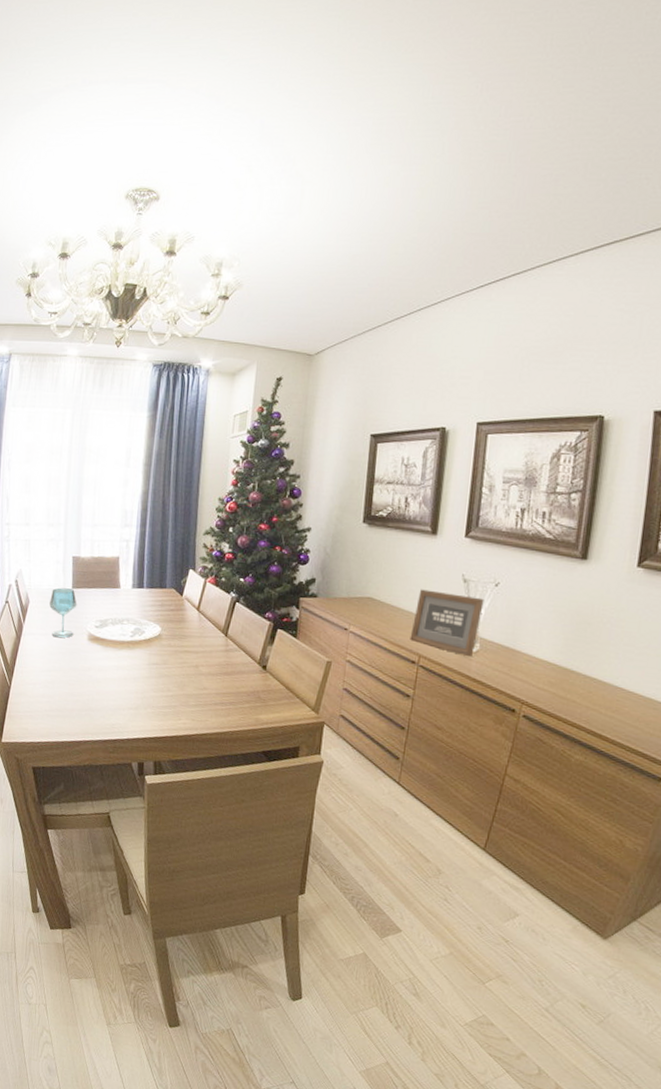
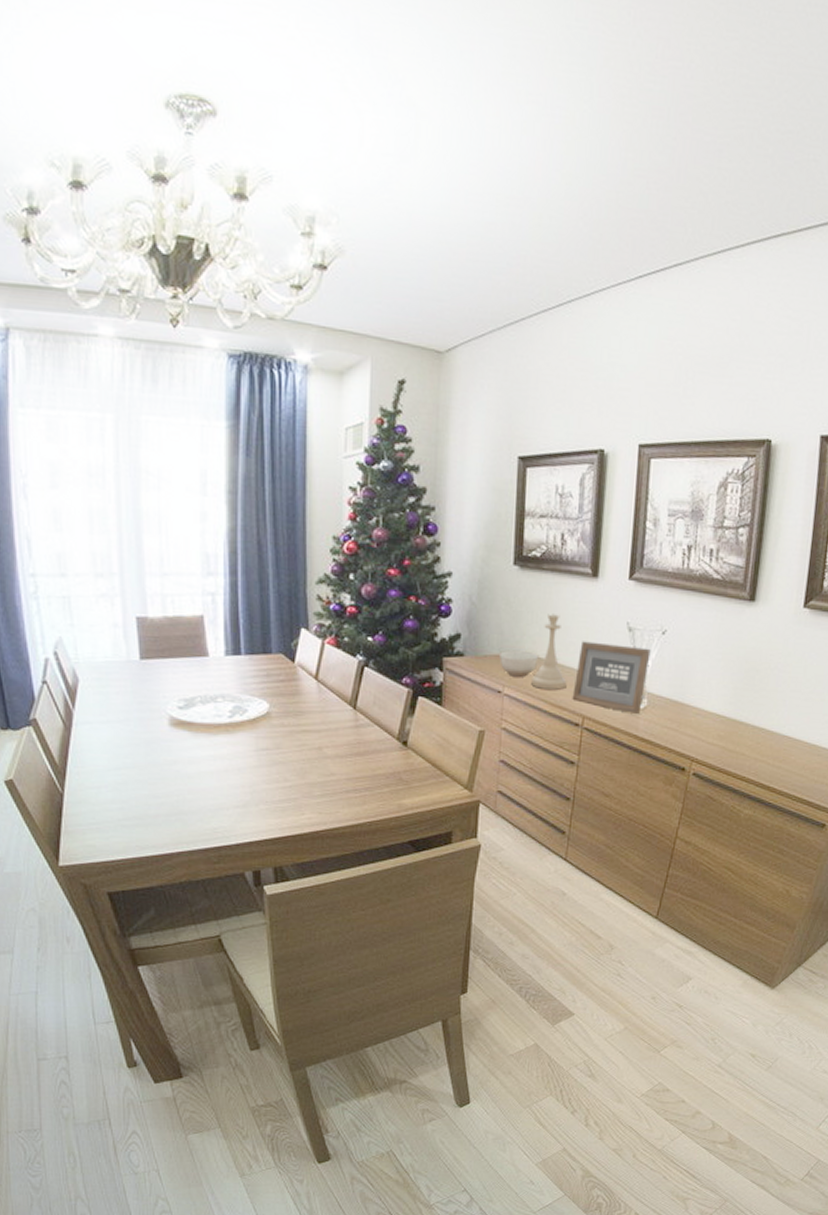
wine glass: present [49,587,77,638] -> none [109,659,150,726]
bowl: none [347,594,382,618] -> present [499,650,539,677]
chess piece: none [374,564,406,631] -> present [531,614,567,690]

